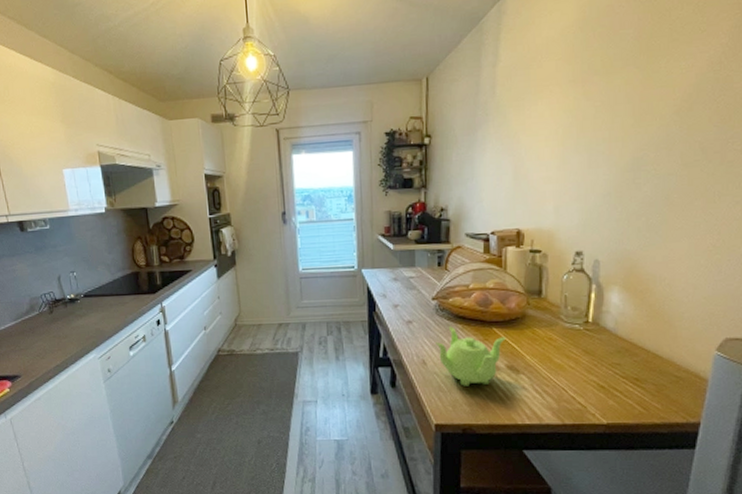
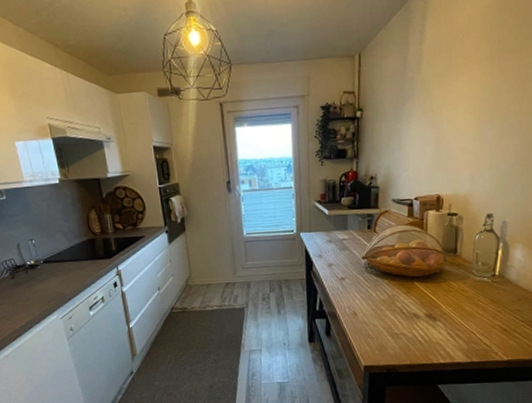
teapot: present [435,326,505,386] -> none [365,282,425,333]

